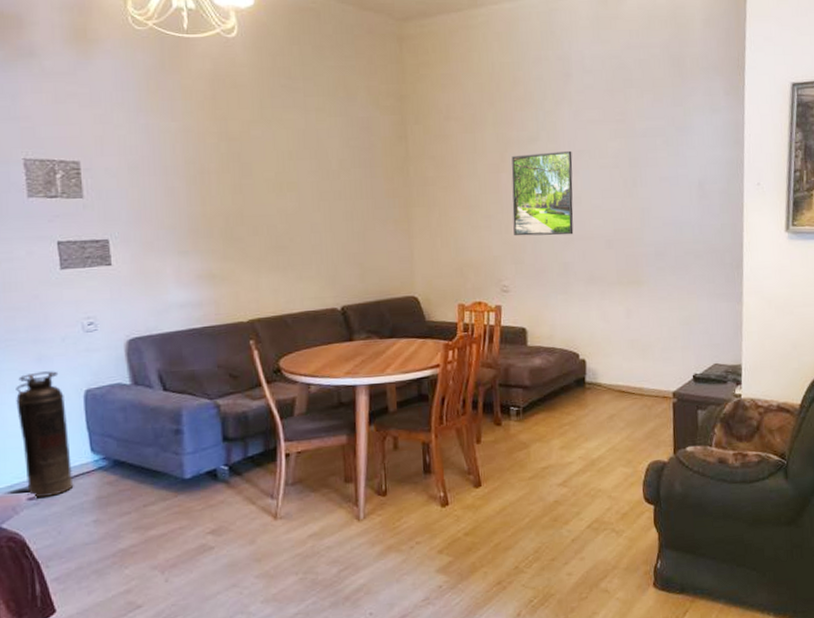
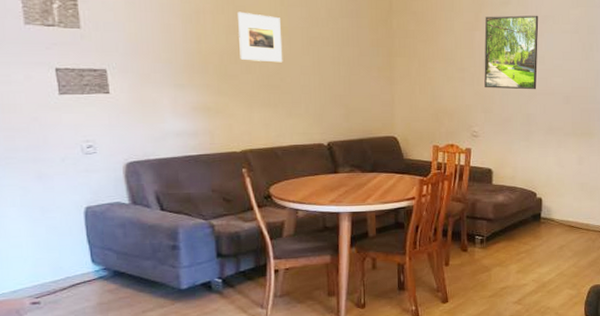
fire extinguisher: present [16,371,74,498] -> none [17,188,76,302]
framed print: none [244,169,292,222] -> present [238,11,283,63]

